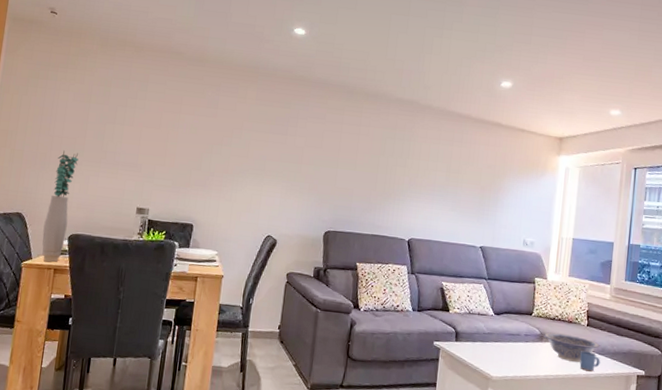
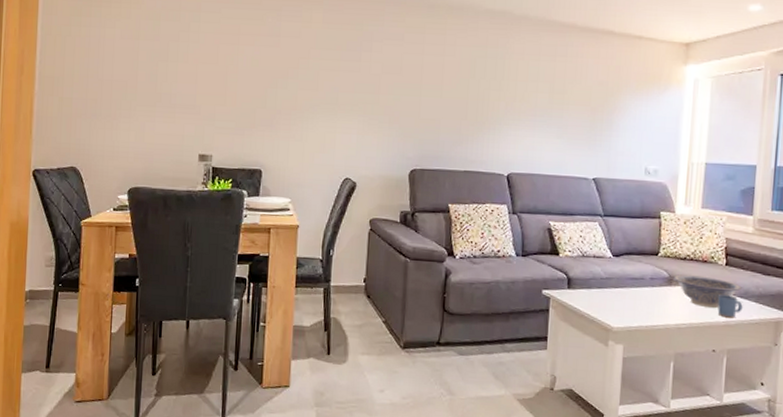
vase: present [42,150,79,263] -> none [100,95,132,220]

